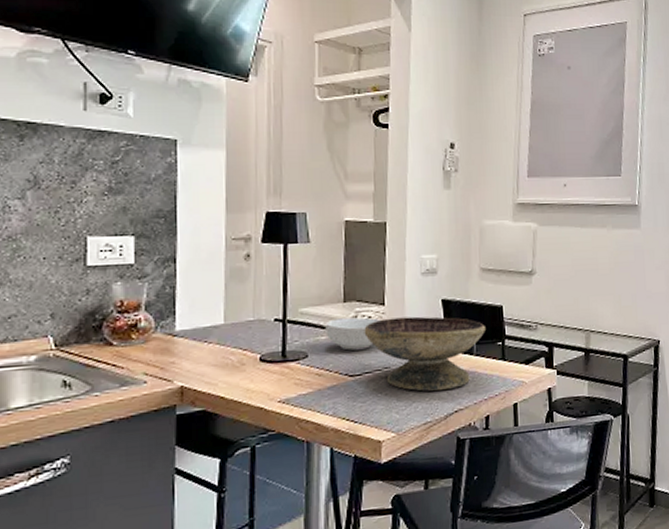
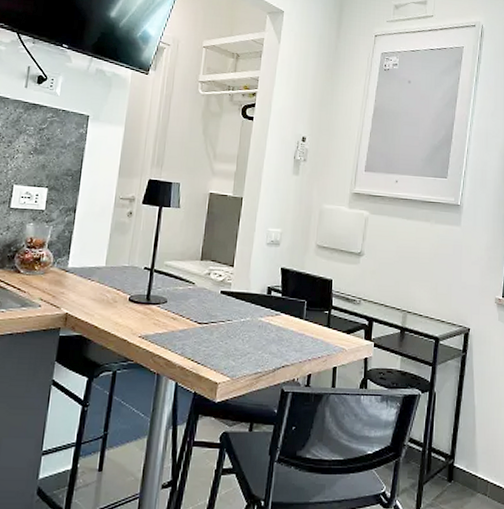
cereal bowl: present [325,317,381,350] -> none [183,273,229,302]
decorative bowl: present [364,316,485,392] -> none [214,278,316,347]

